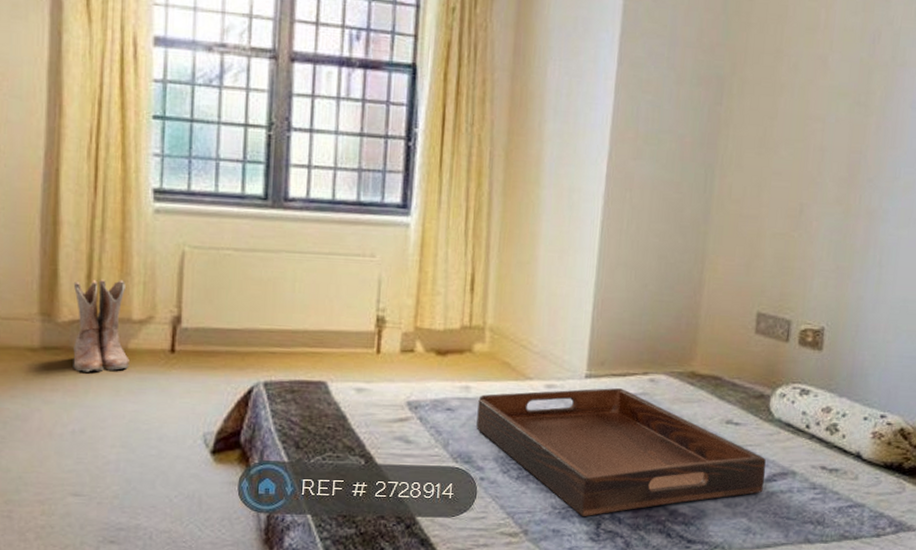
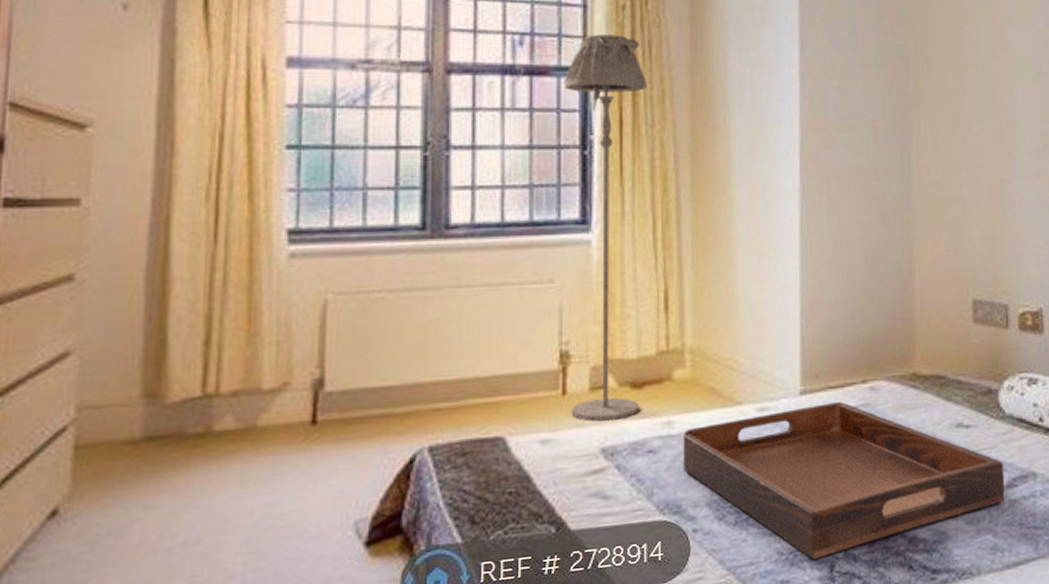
boots: present [73,279,129,373] -> none [185,342,259,464]
floor lamp: none [383,34,471,380] -> present [564,34,648,422]

